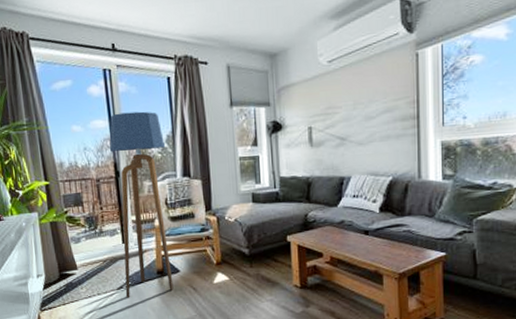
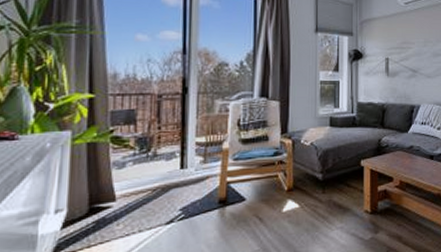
floor lamp: present [109,111,174,298] -> none [176,26,244,234]

